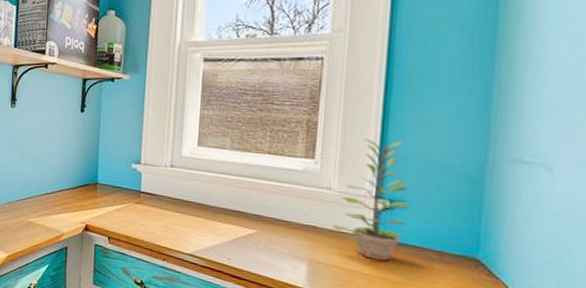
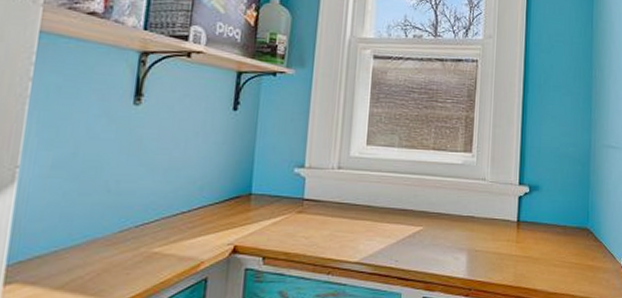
plant: present [332,138,411,261] -> none [486,132,544,241]

